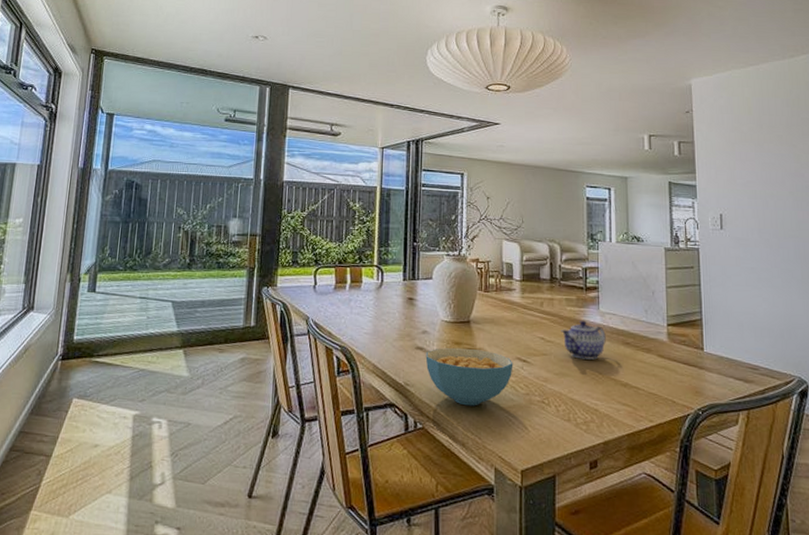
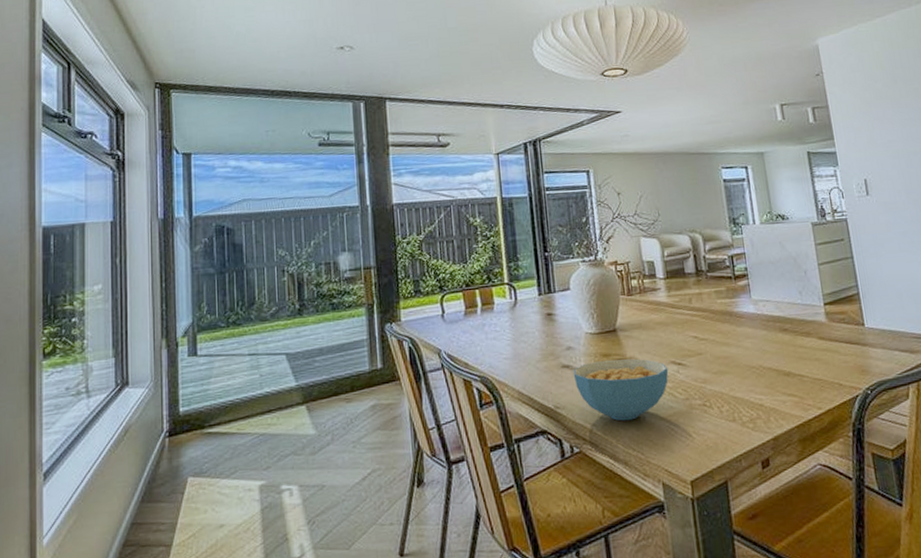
teapot: present [561,320,606,360] -> none [714,311,763,354]

